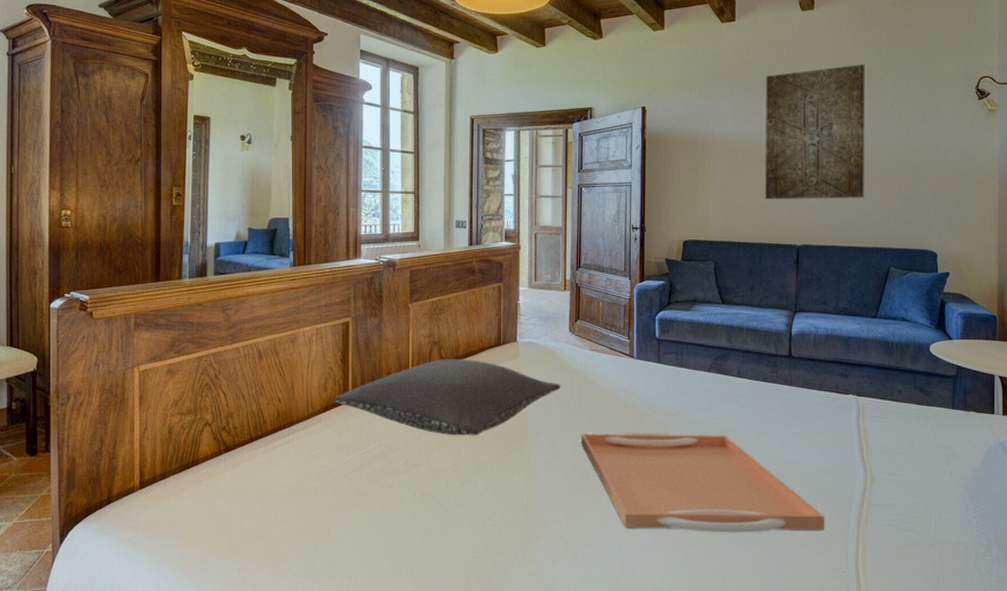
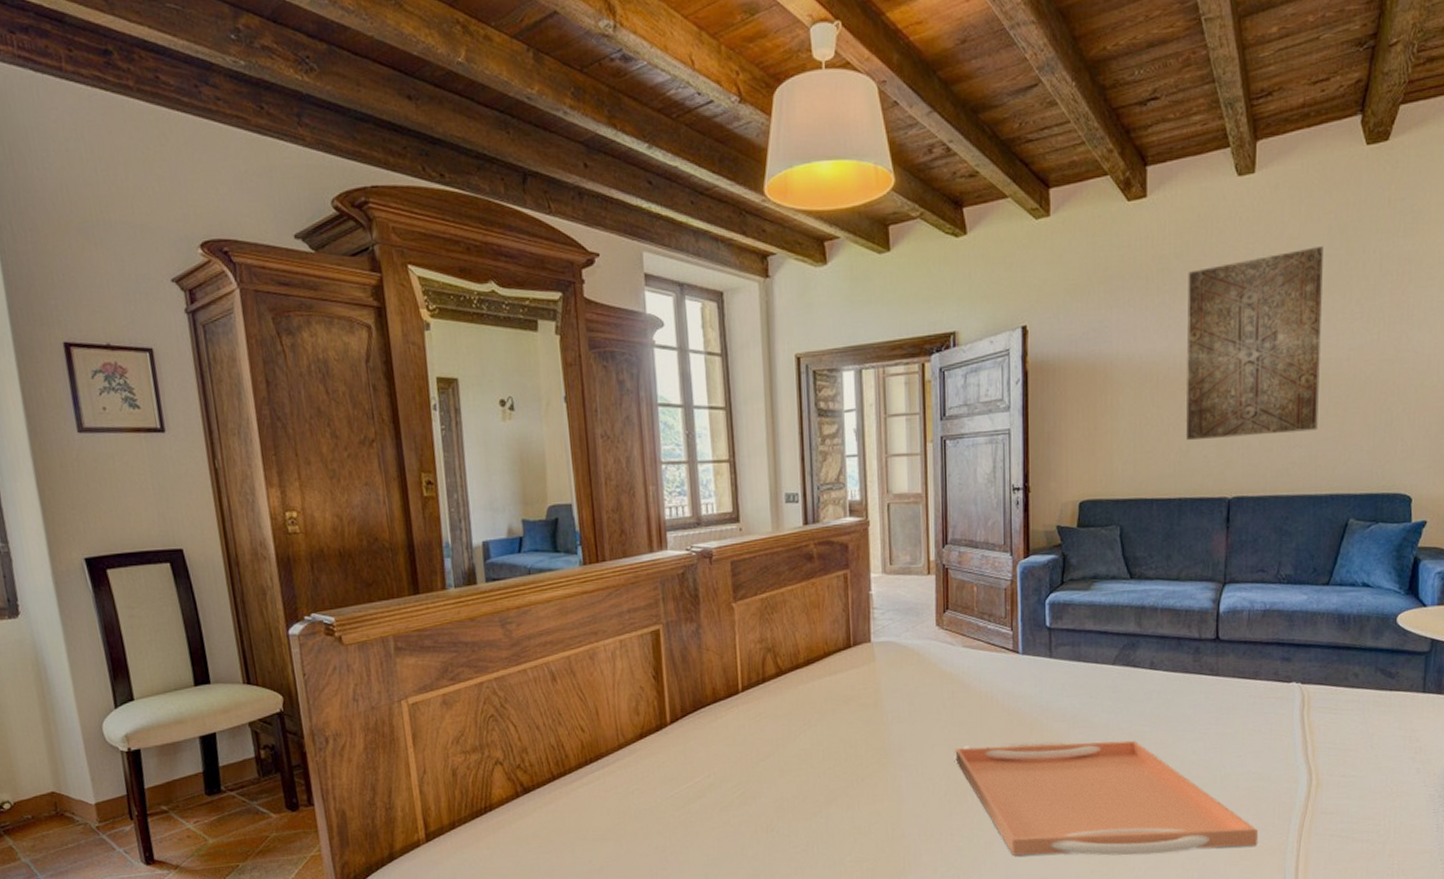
pillow: present [332,359,561,436] -> none [647,667,928,760]

